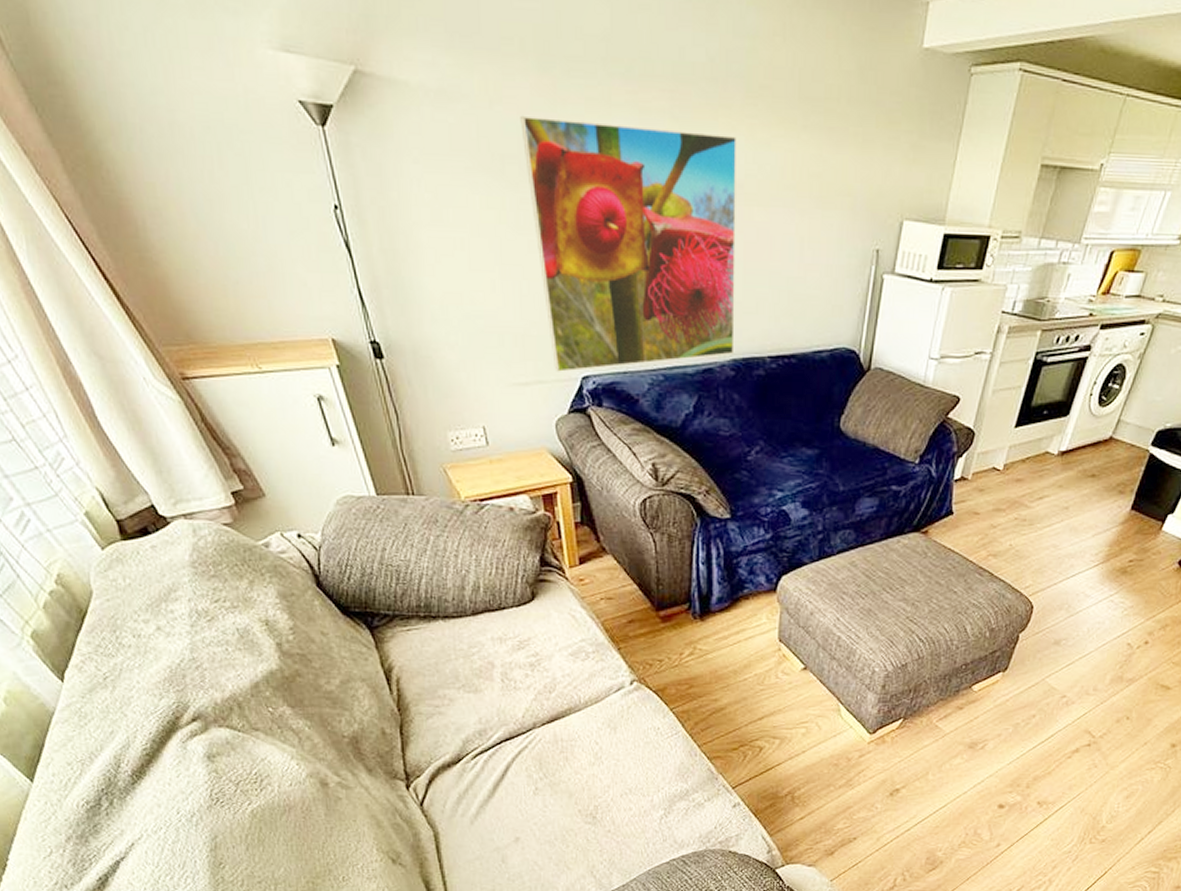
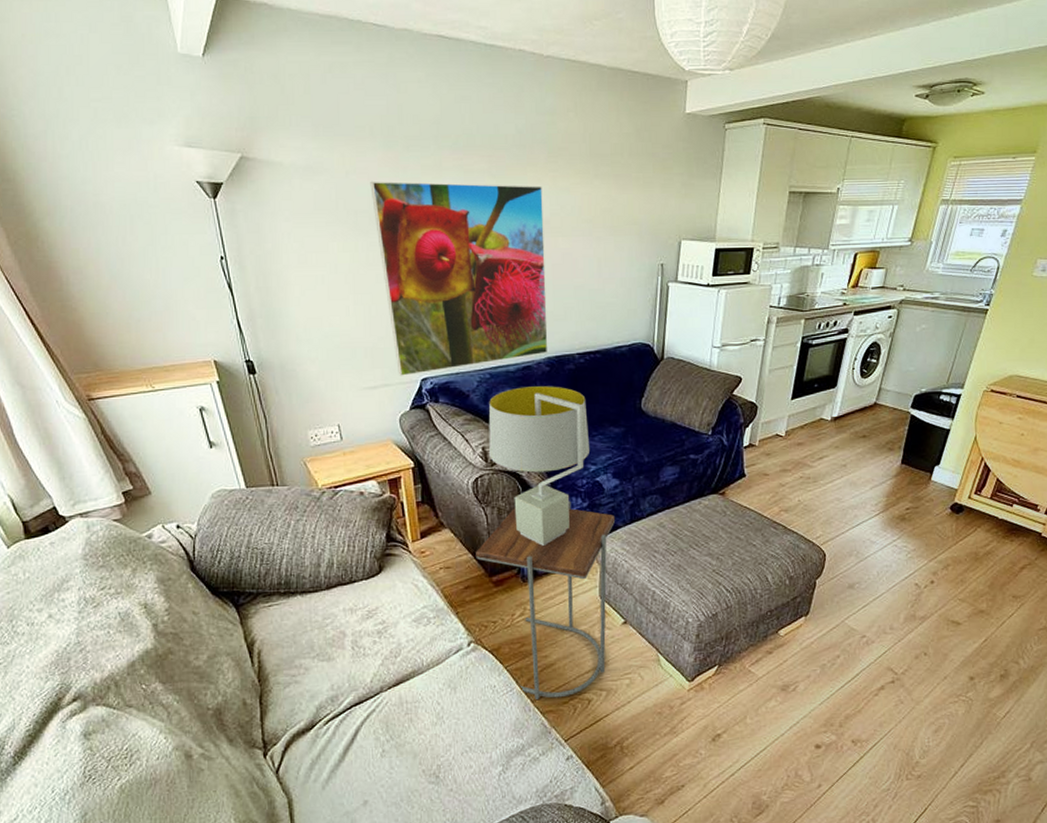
side table: none [641,531,802,745] -> present [475,500,616,701]
table lamp: none [660,393,777,580] -> present [488,386,589,546]

